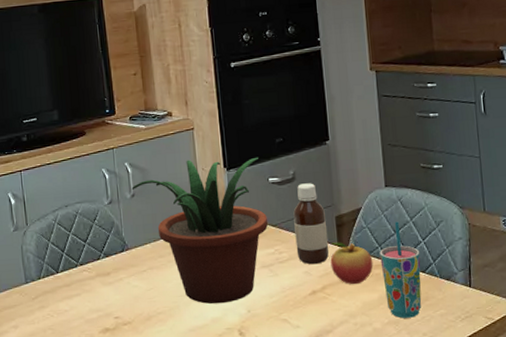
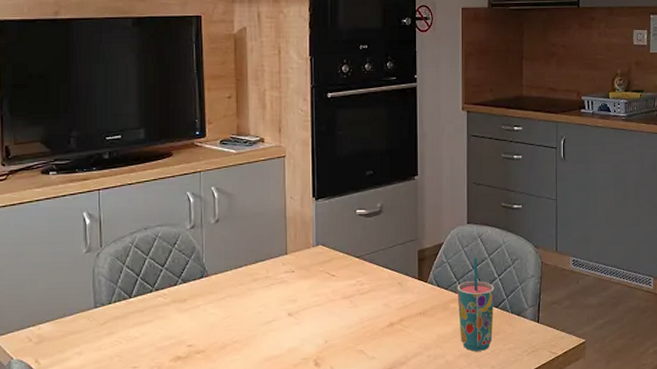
potted plant: present [131,157,268,304] -> none [216,187,351,334]
bottle: present [293,183,329,265] -> none [378,216,410,297]
fruit: present [330,242,373,284] -> none [410,275,450,317]

